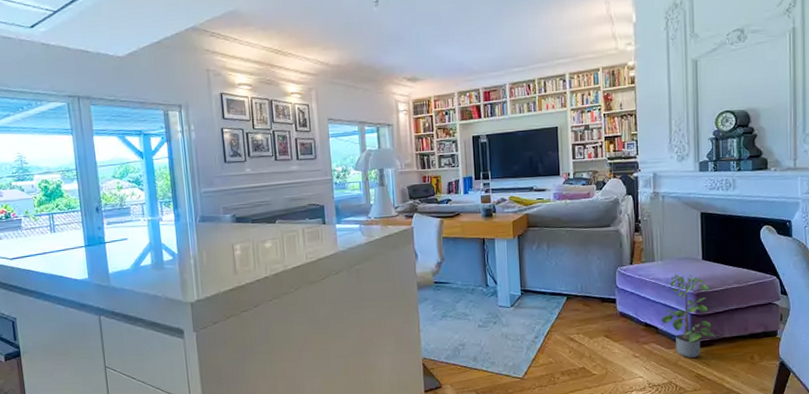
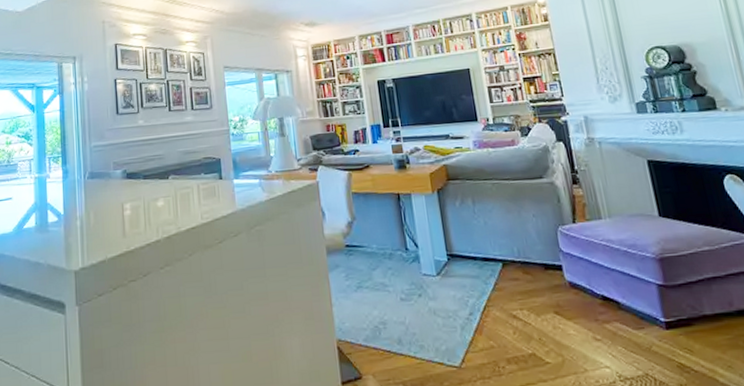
potted plant: present [661,273,717,358] -> none [621,233,695,342]

